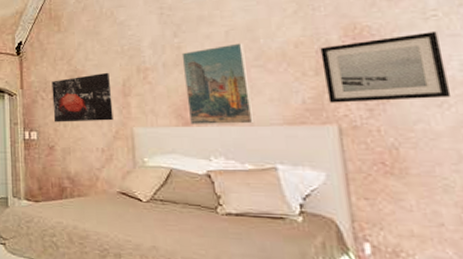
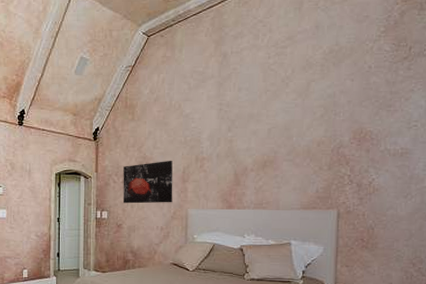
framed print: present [181,43,253,124] -> none [232,140,281,208]
wall art: present [320,30,452,103] -> none [334,138,415,193]

